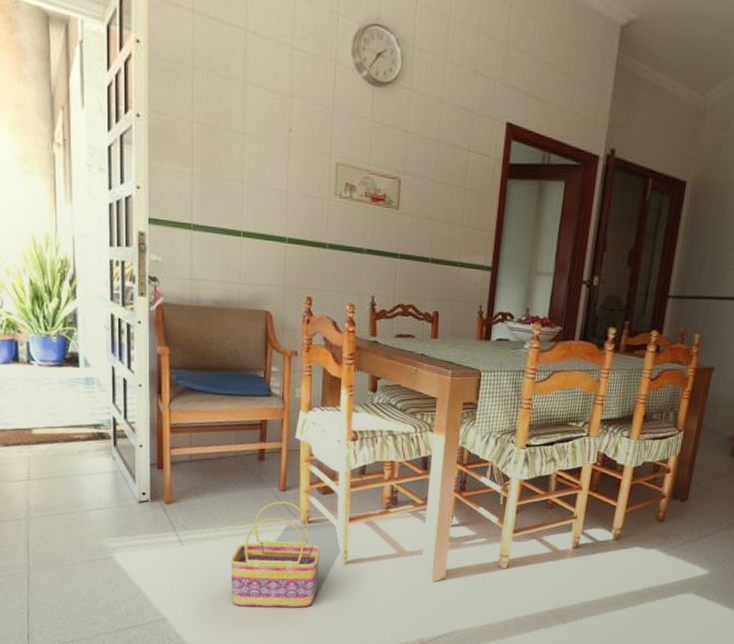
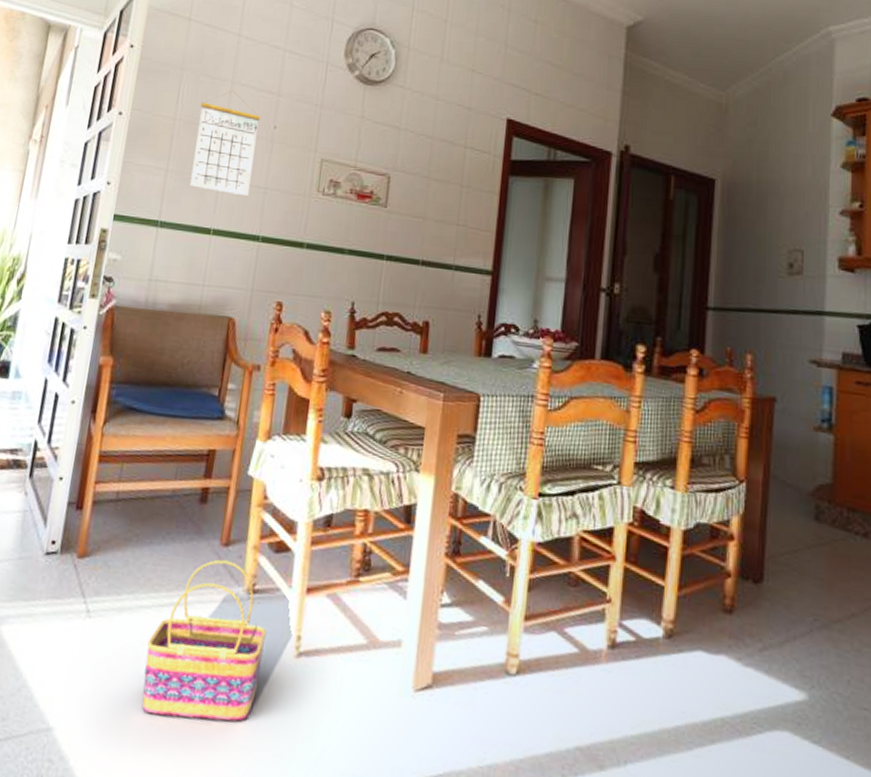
calendar: none [216,92,276,200] -> present [190,91,261,197]

